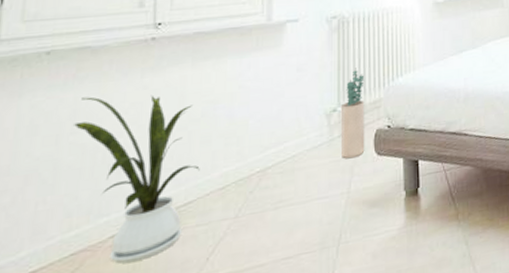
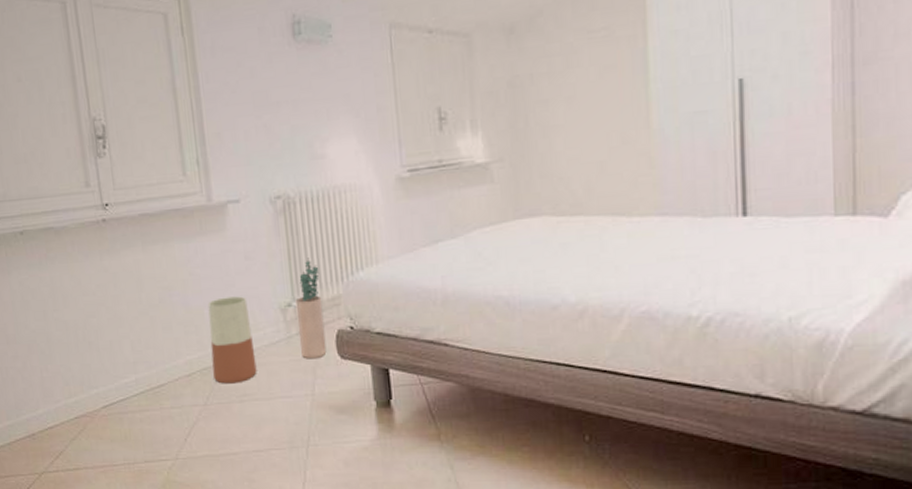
house plant: present [74,95,200,264] -> none [55,277,166,433]
vase: none [250,105,296,193] -> present [208,296,257,384]

